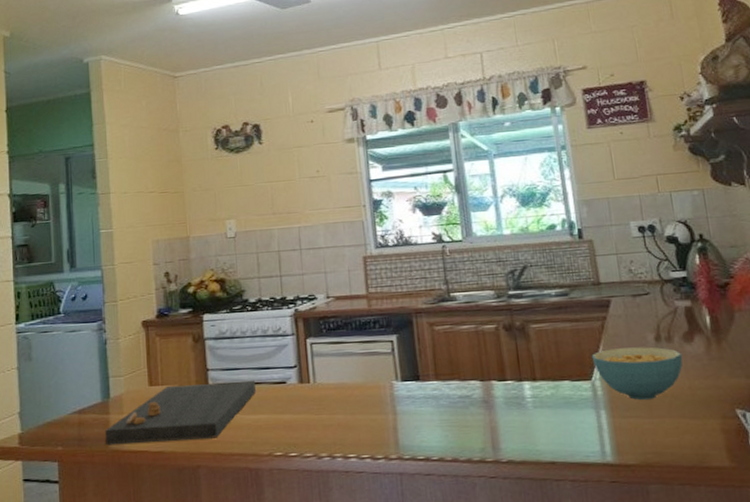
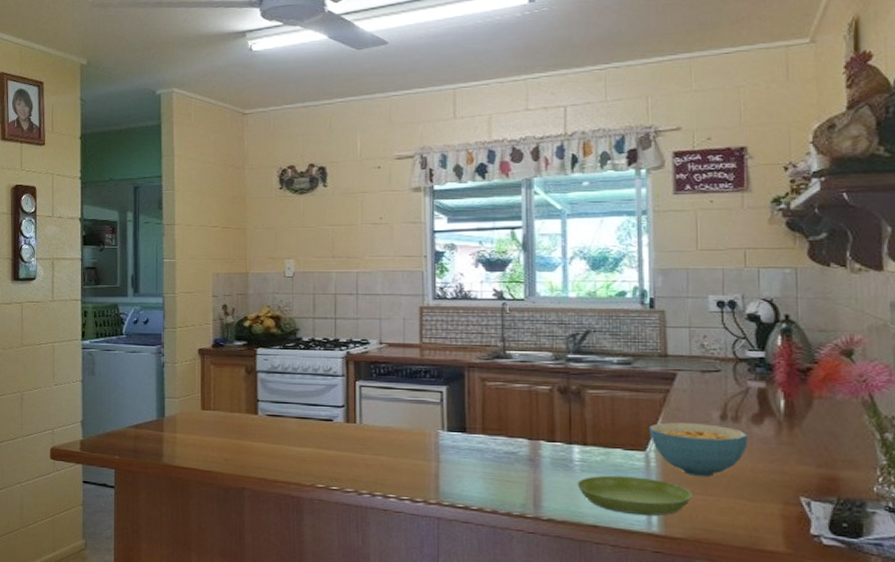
cutting board: present [105,380,257,444] -> none [159,412,304,465]
saucer: none [531,407,639,447] -> present [576,475,692,516]

